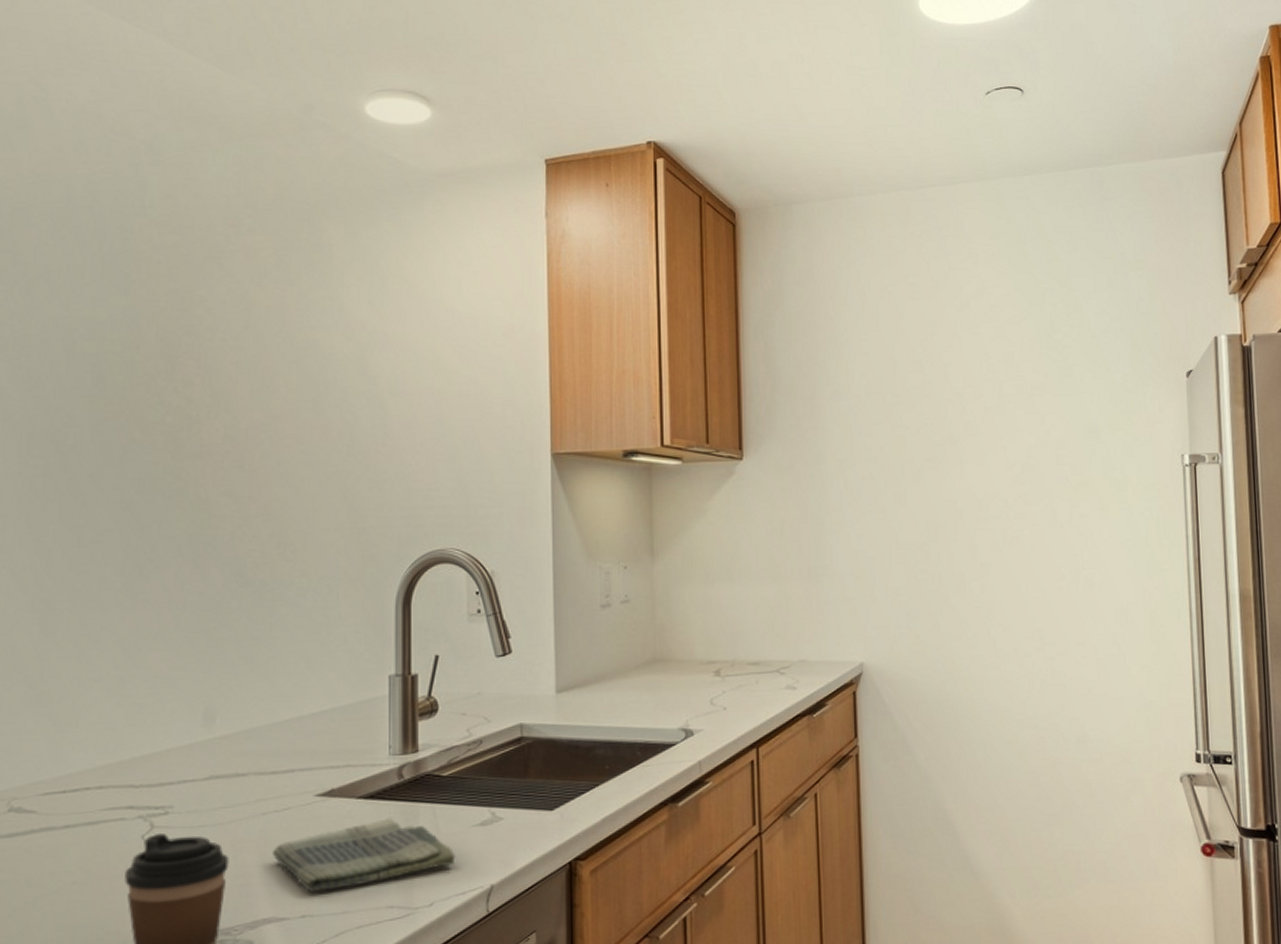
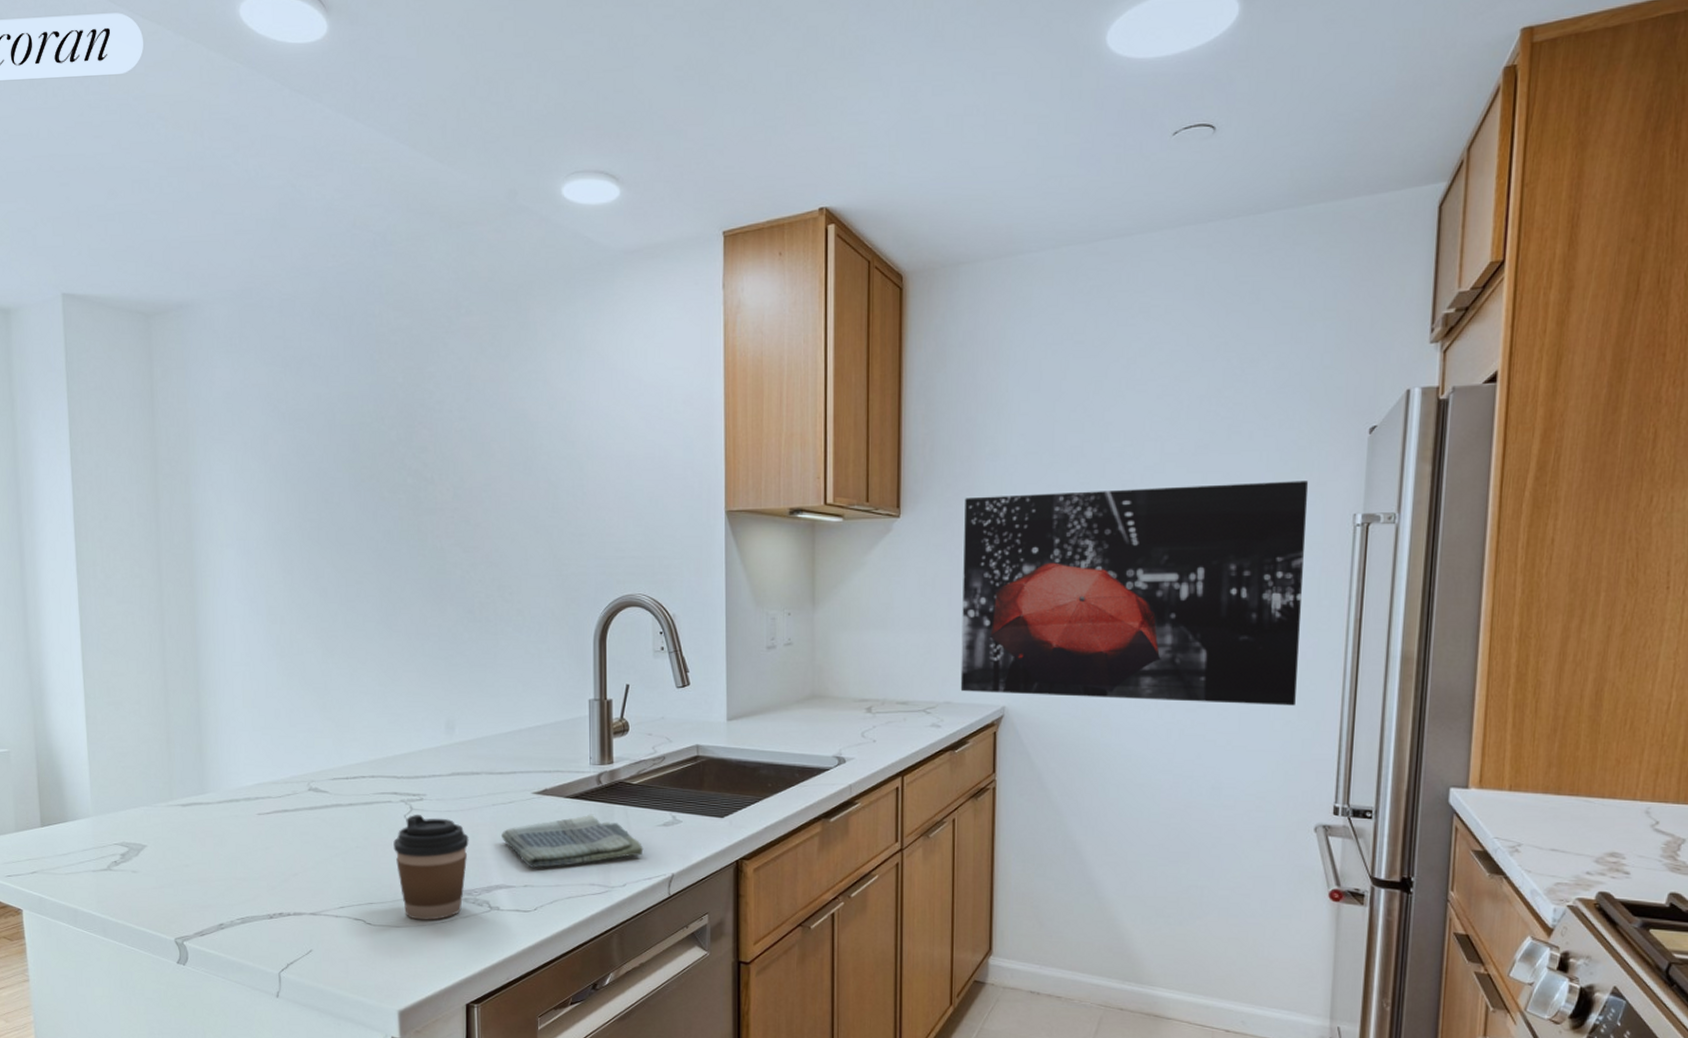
wall art: none [810,422,1149,650] -> present [960,481,1309,706]

